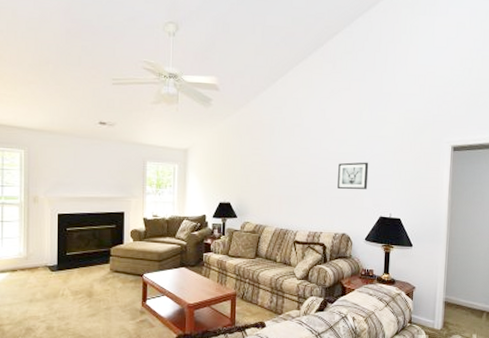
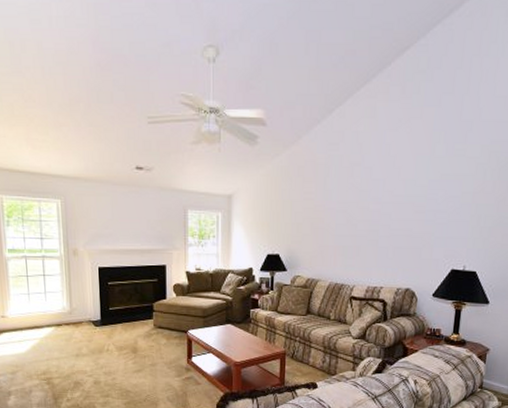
wall art: present [337,162,369,190] -> none [402,205,441,239]

